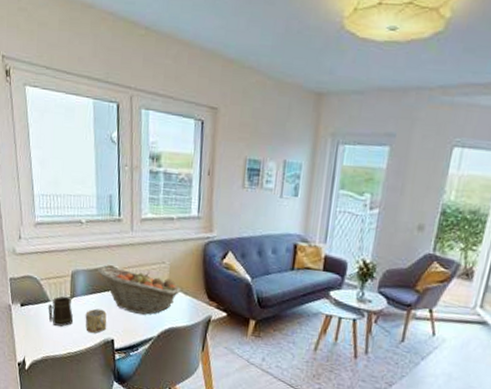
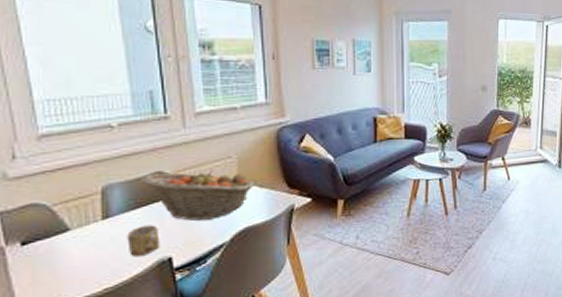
mug: present [47,296,74,327] -> none [67,218,110,259]

